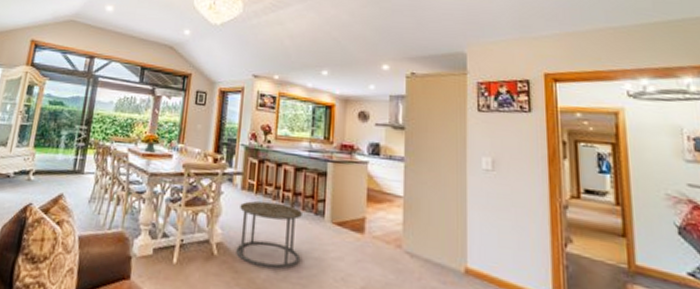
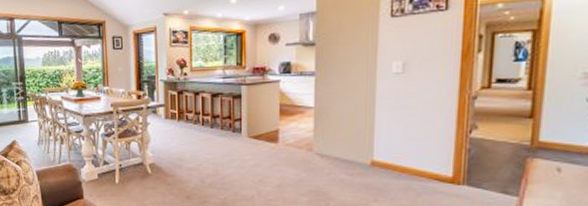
side table: present [236,200,302,269] -> none [166,126,222,179]

